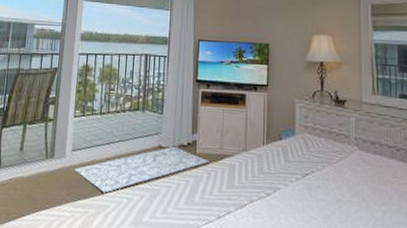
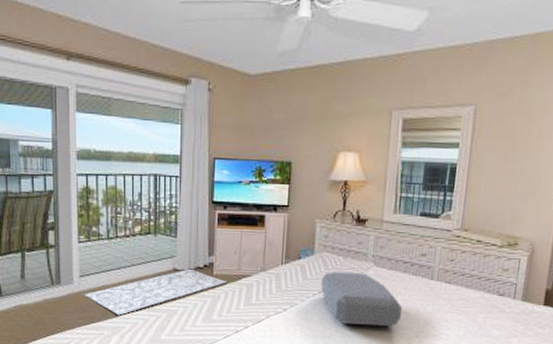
cushion: none [304,154,394,220] -> present [321,272,403,327]

